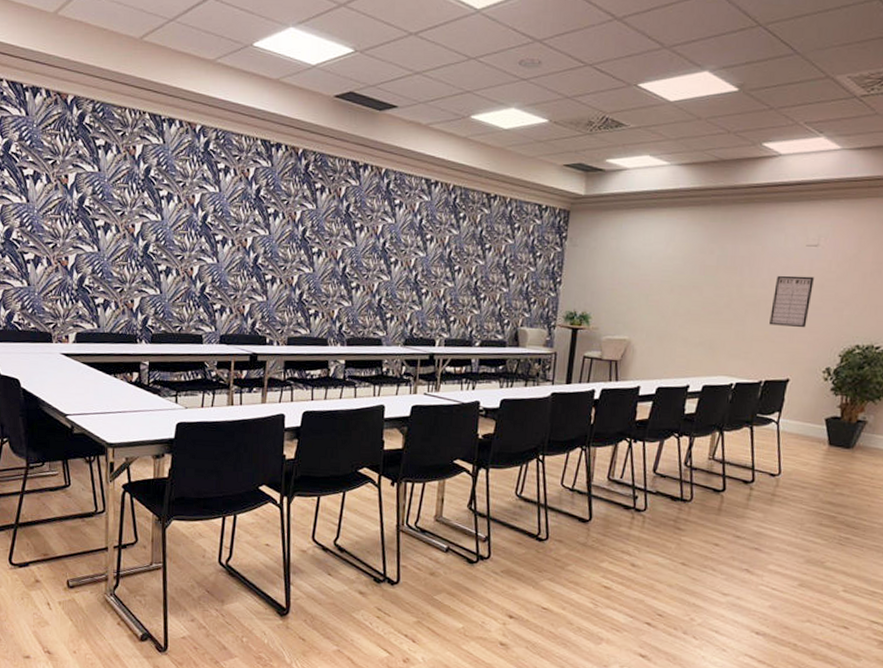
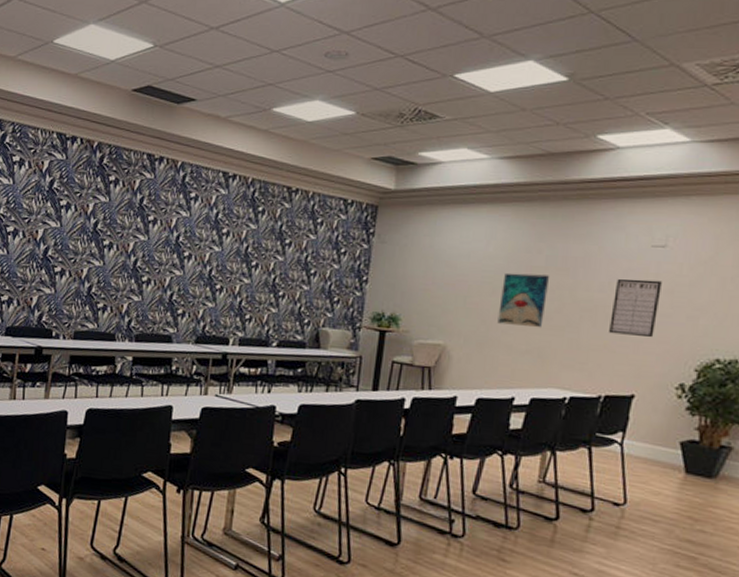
wall art: none [675,272,721,322] -> present [497,272,550,328]

